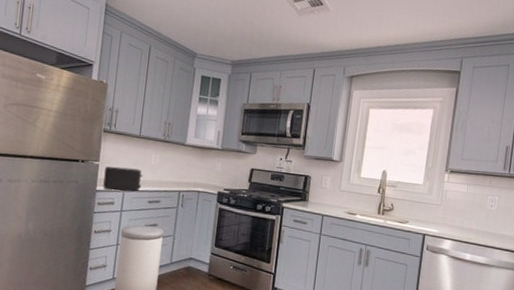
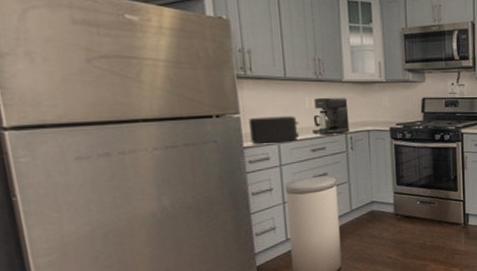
coffee maker: none [152,156,187,191] -> present [312,97,350,135]

